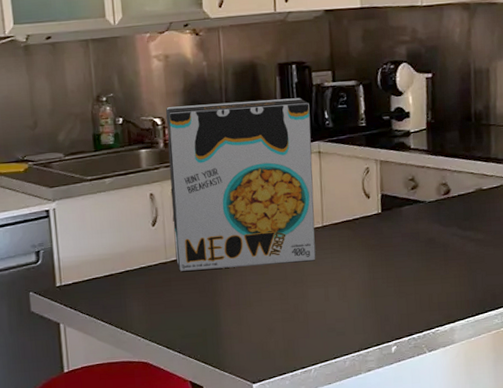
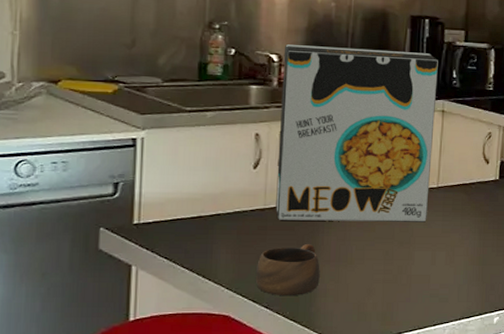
cup: none [165,291,224,341] -> present [255,244,320,295]

